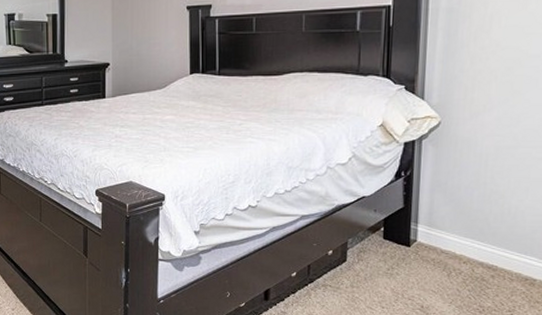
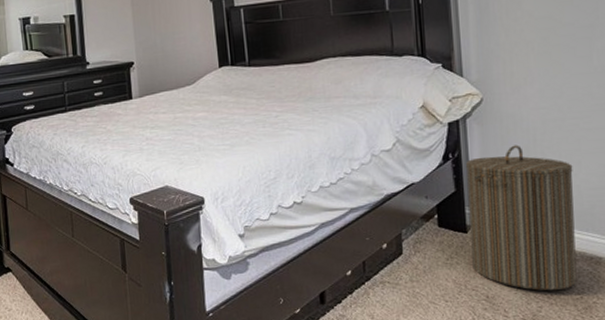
laundry hamper: none [411,168,520,307] -> present [466,145,577,291]

